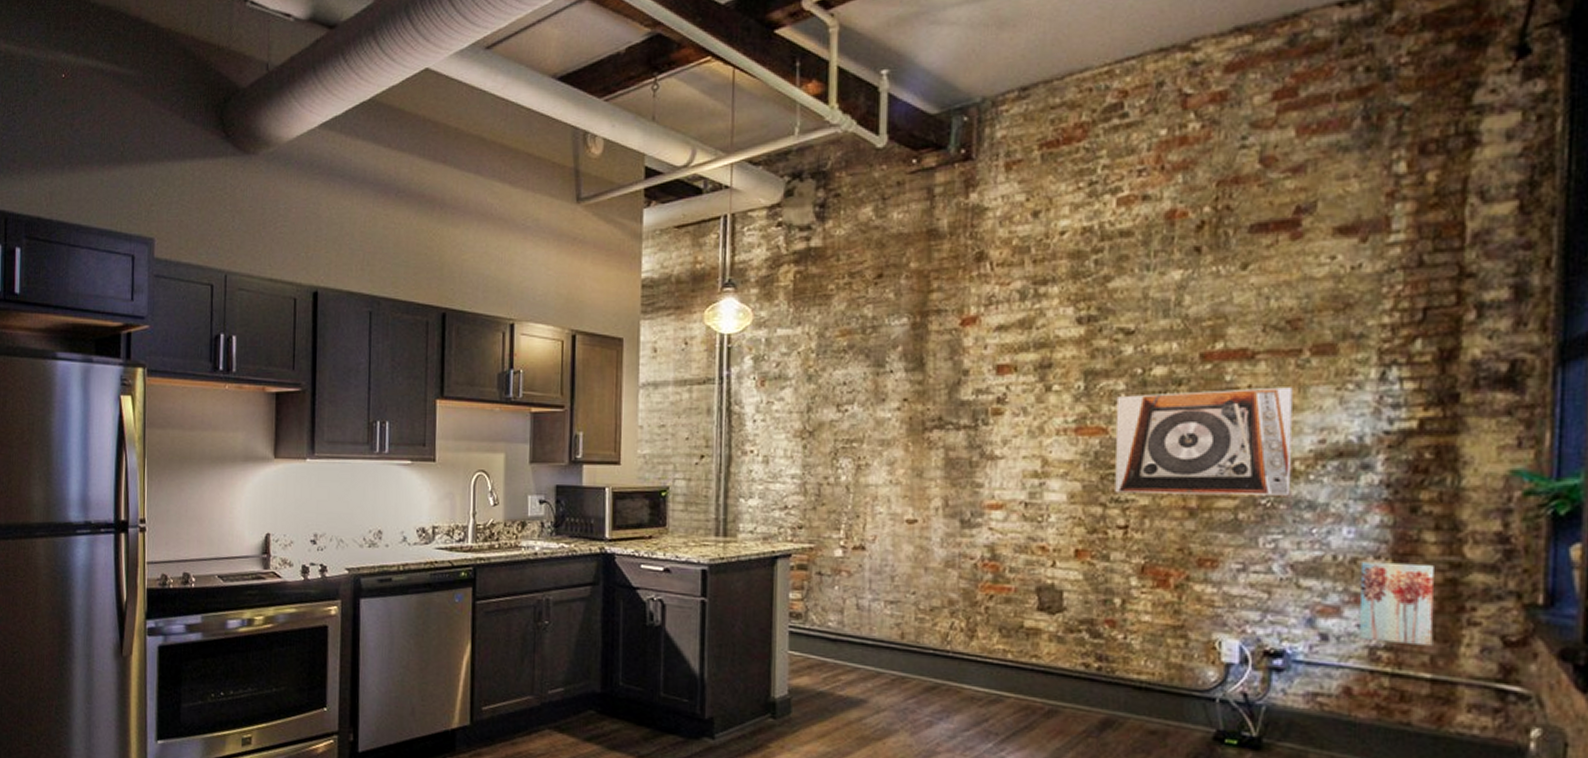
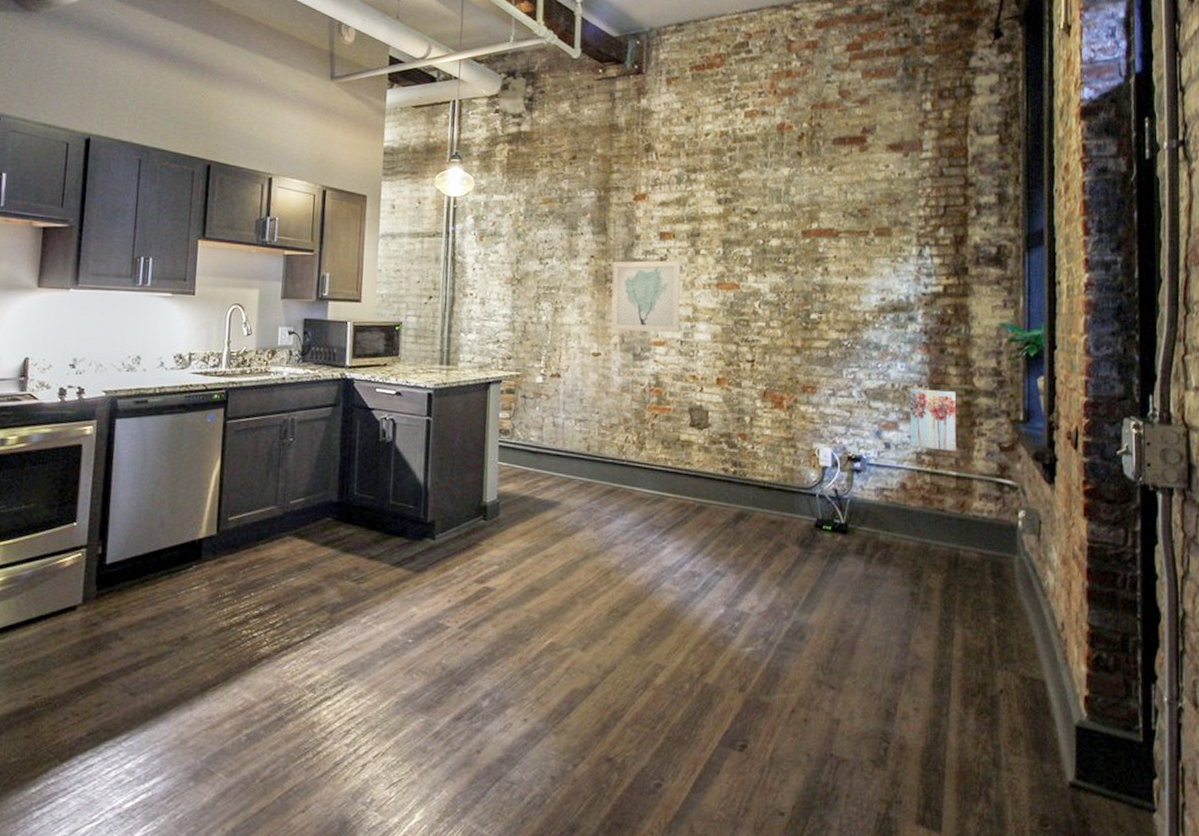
wall art: none [930,400,1025,493] -> present [611,260,681,333]
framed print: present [1115,387,1293,496] -> none [745,258,864,339]

